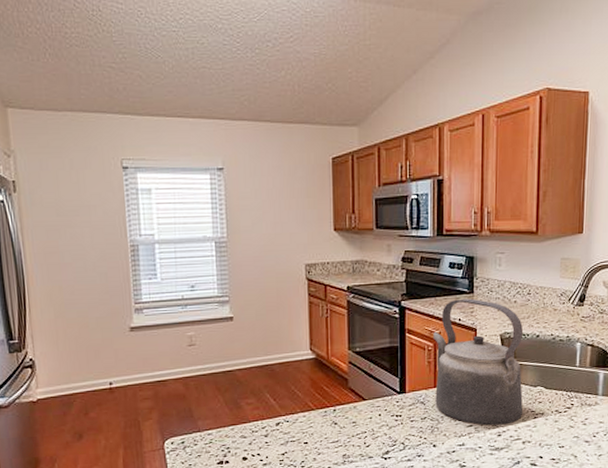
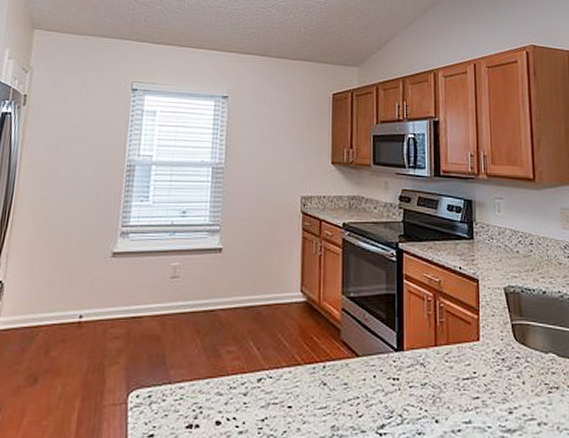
kettle: present [433,298,524,426] -> none [433,244,536,399]

